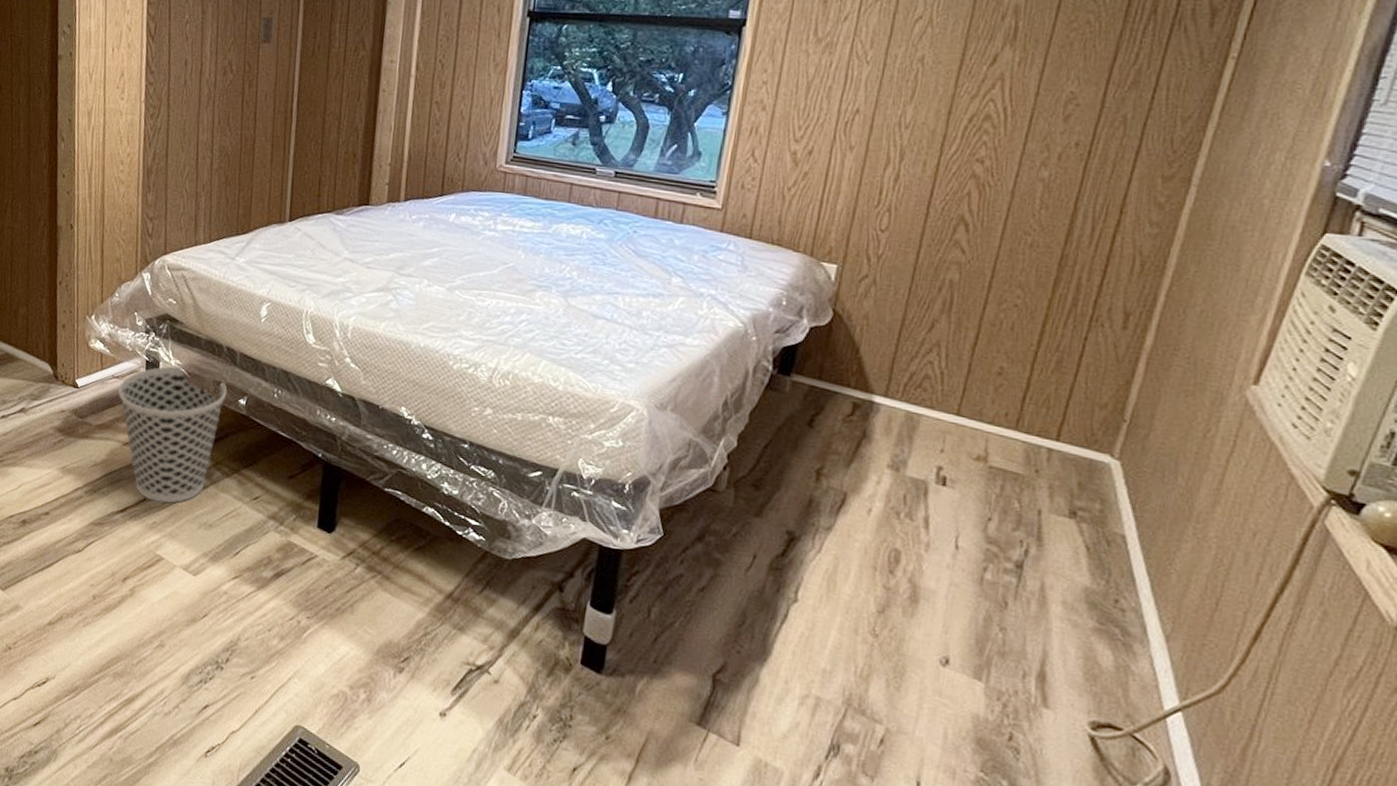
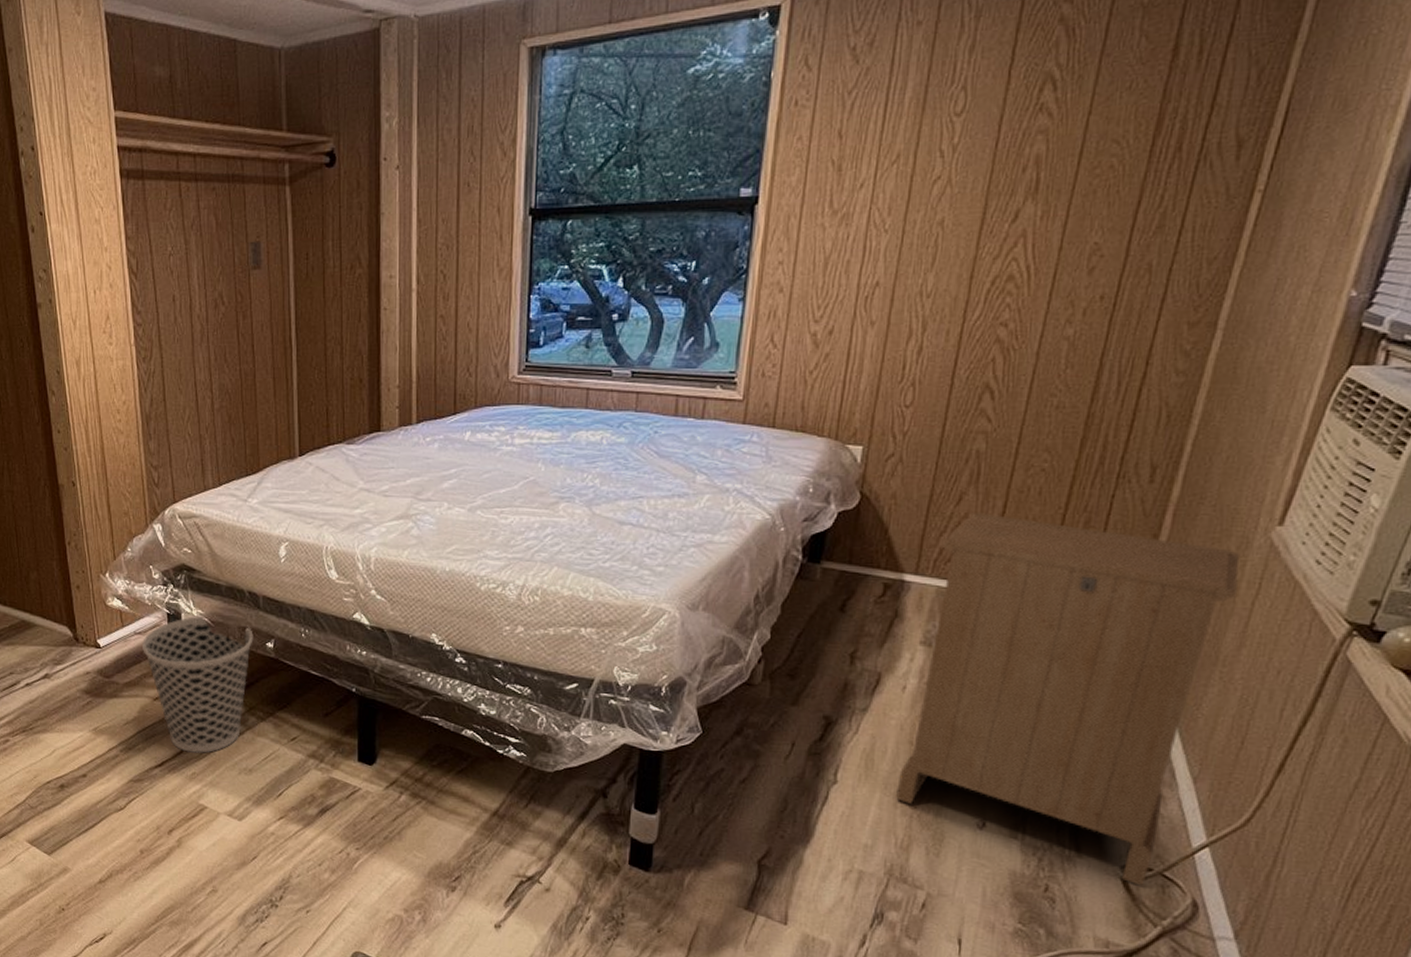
cabinet: none [857,340,1213,746] -> present [896,511,1239,886]

